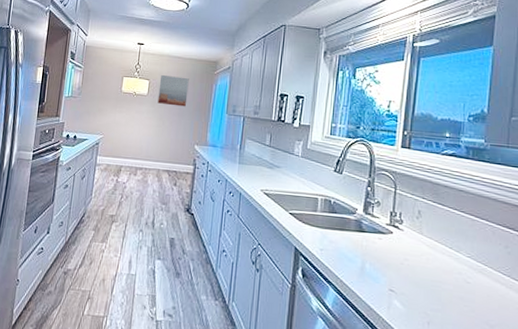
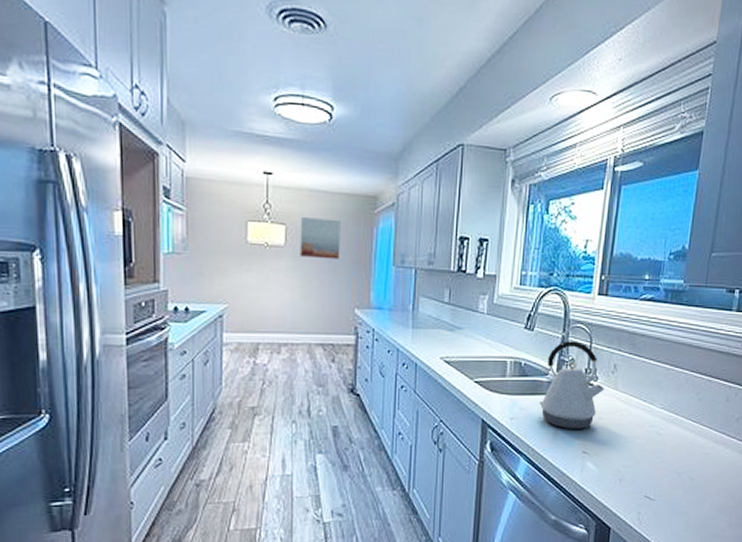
kettle: none [347,185,410,268] -> present [539,341,605,429]

